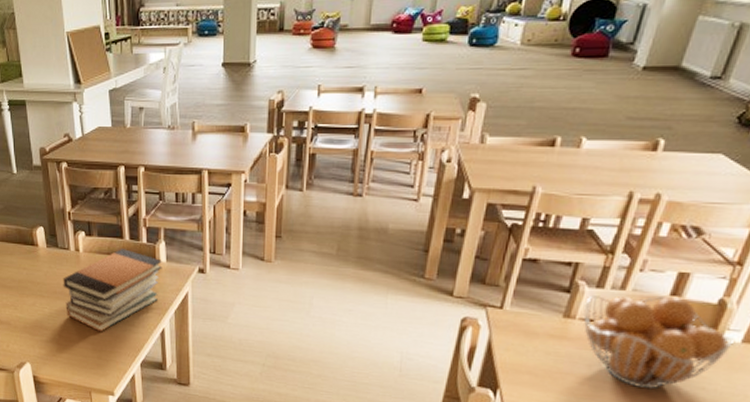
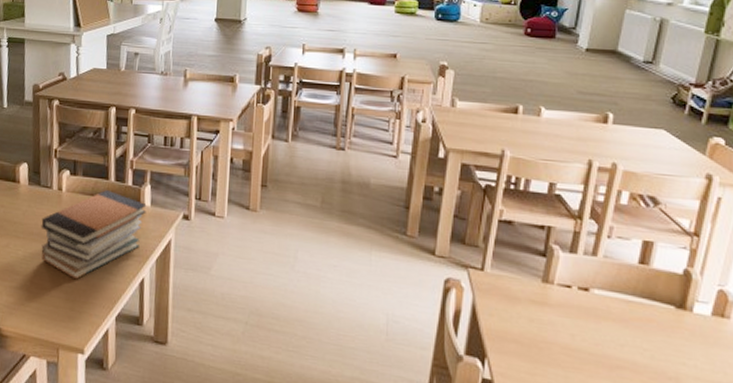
fruit basket: present [583,295,736,390] -> none [561,260,706,364]

